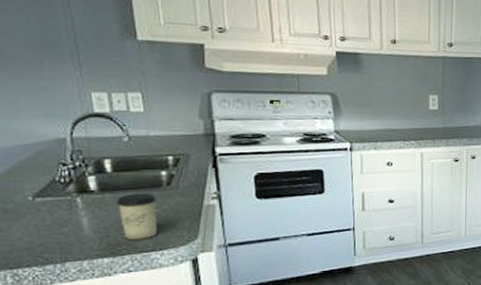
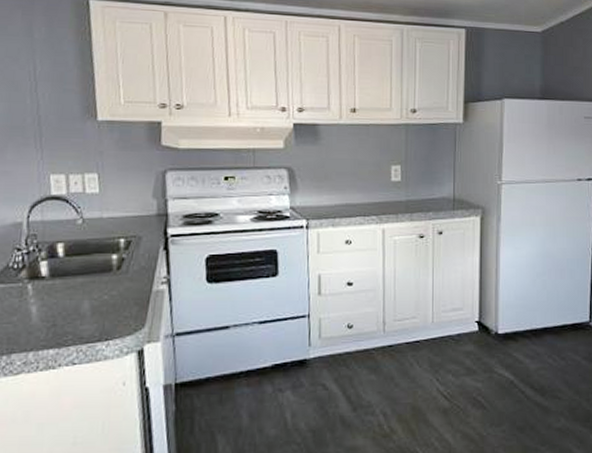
cup: present [117,193,158,239] -> none [67,278,105,329]

